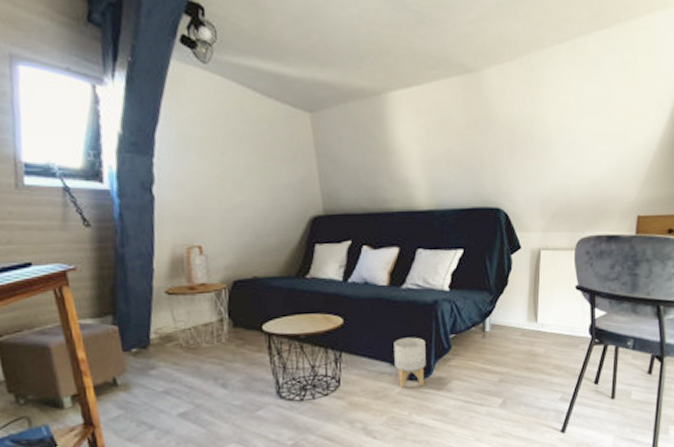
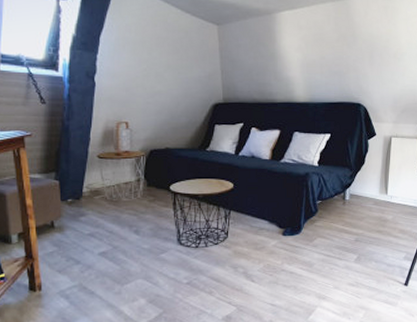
planter: present [394,337,426,388] -> none [272,201,297,242]

